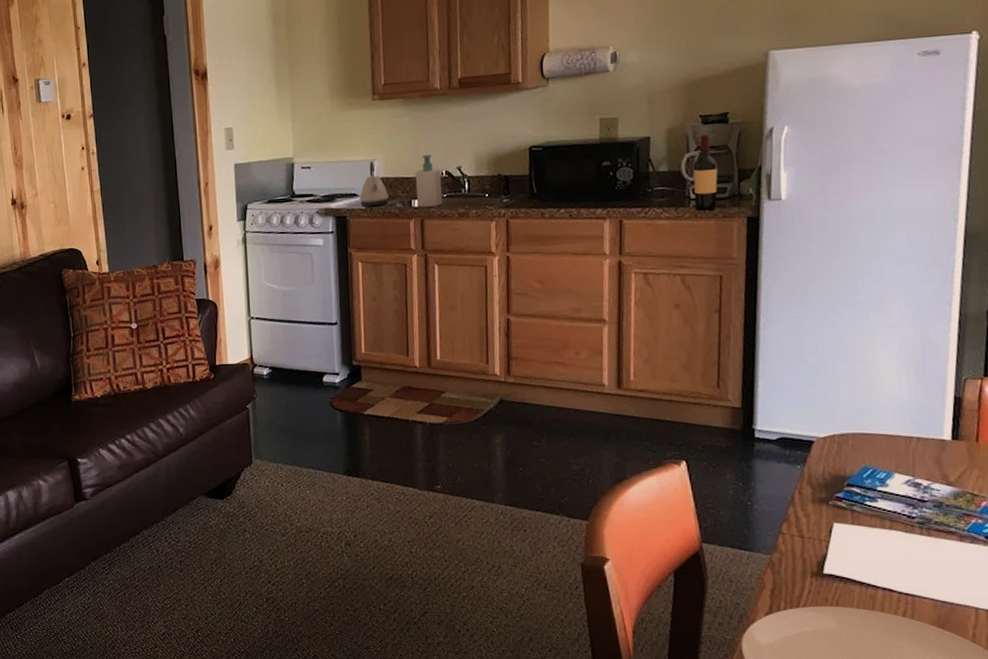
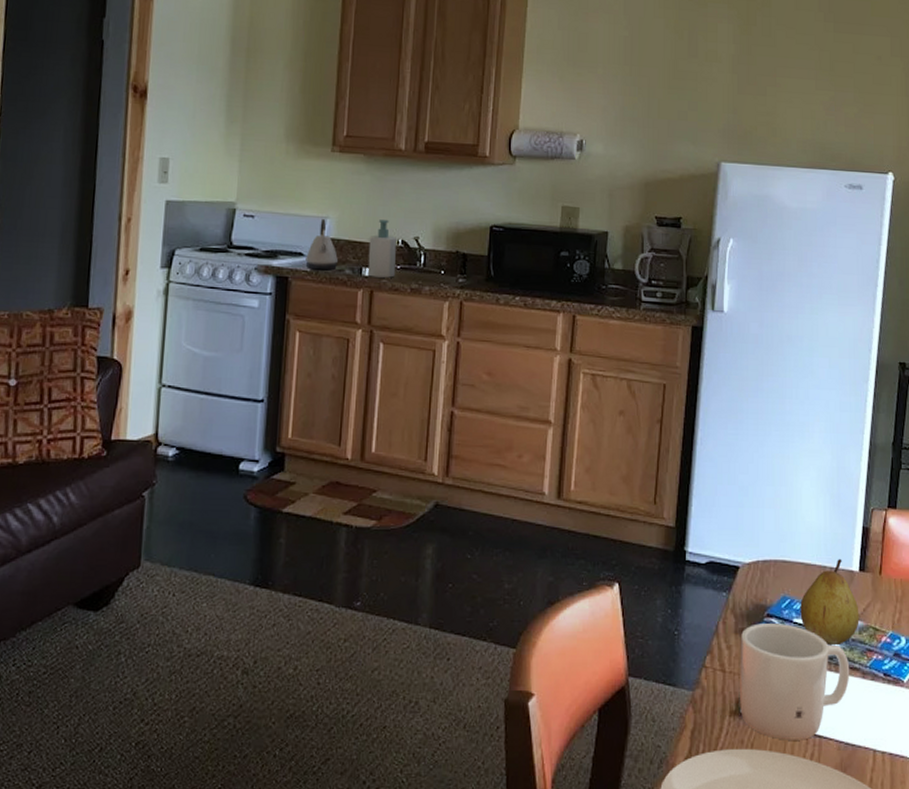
wine bottle: present [693,134,718,212] -> none [646,237,668,316]
mug: none [818,492,945,599] -> present [739,623,850,740]
fruit: none [884,428,954,511] -> present [800,558,860,646]

